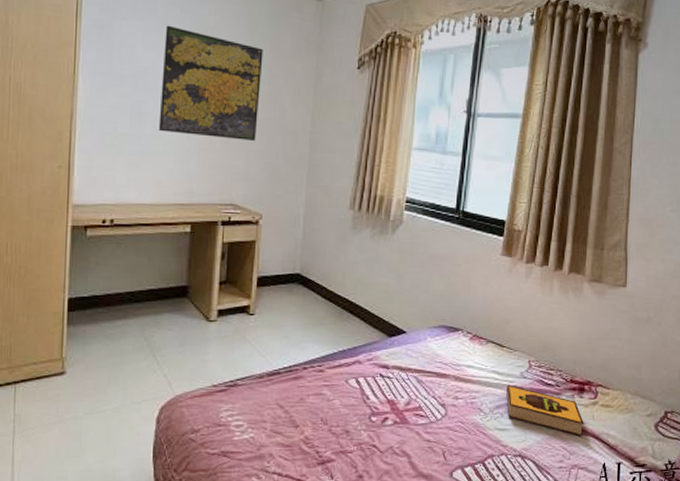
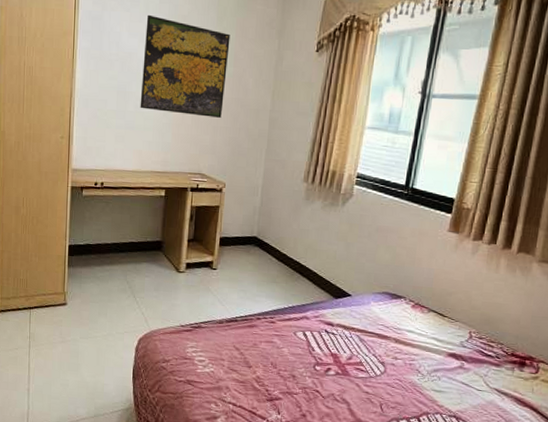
hardback book: present [506,385,584,436] -> none [444,351,523,407]

